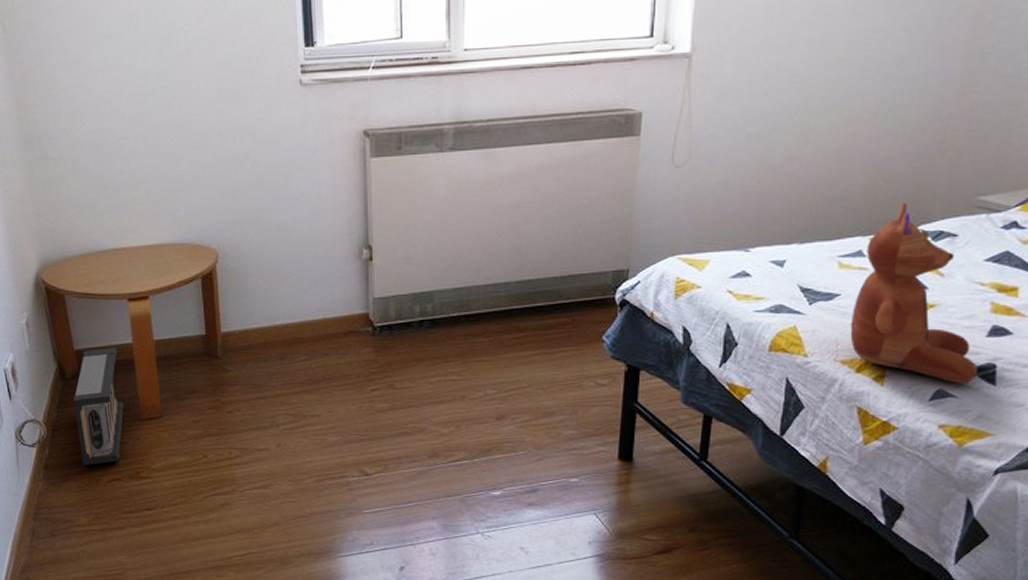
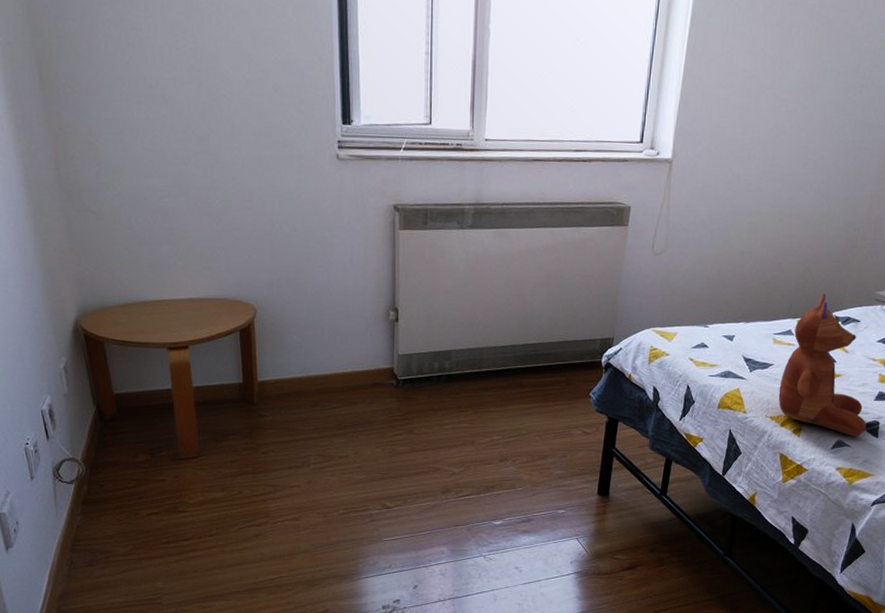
speaker: present [73,348,124,466] -> none [112,392,163,501]

